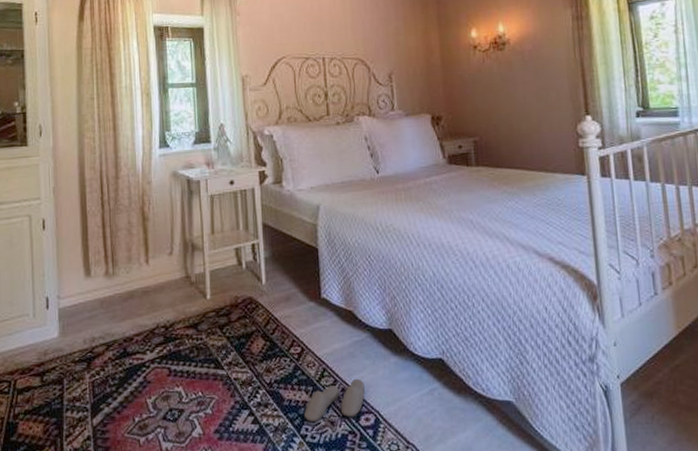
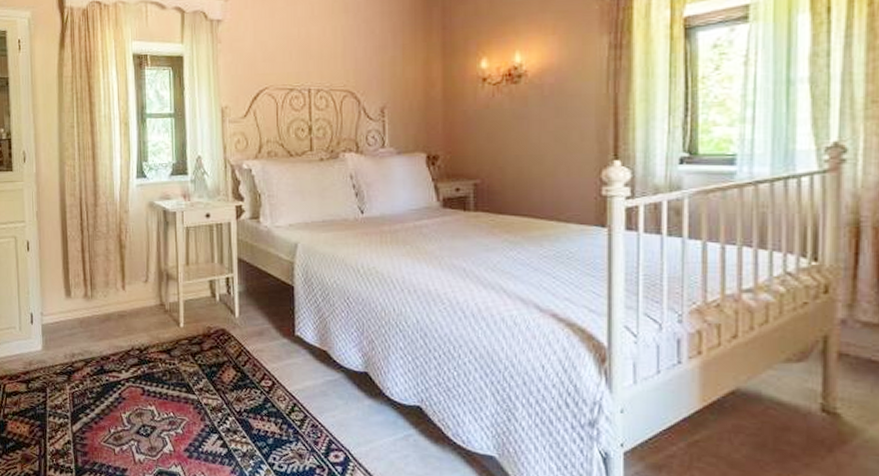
slippers: present [303,378,365,422] -> none [272,416,335,453]

